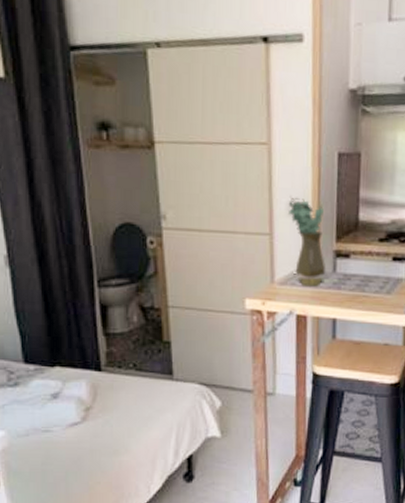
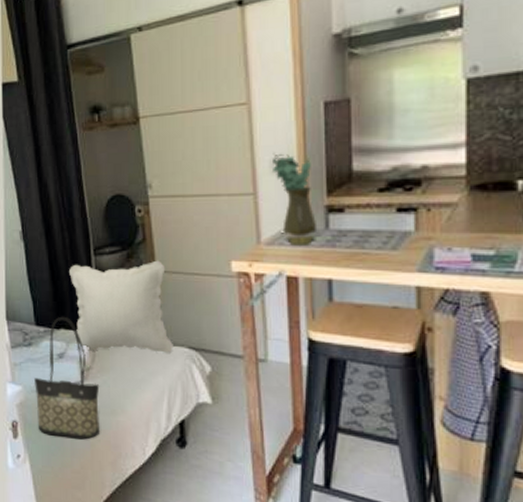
tote bag: none [21,352,101,484] -> present [34,316,100,440]
cushion: none [68,295,183,392] -> present [69,260,173,353]

